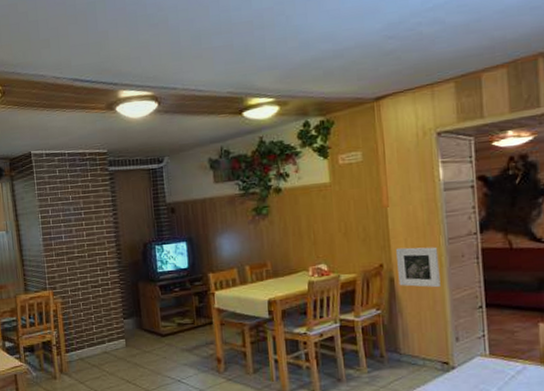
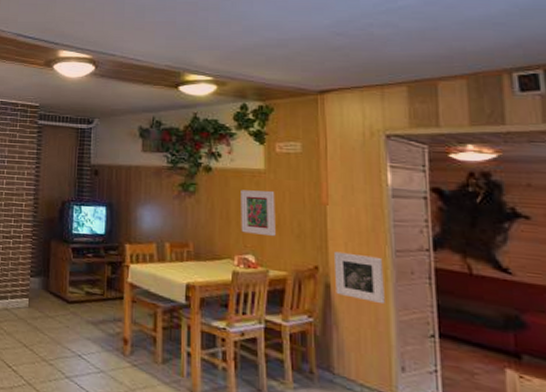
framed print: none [310,201,344,245] -> present [241,190,276,236]

